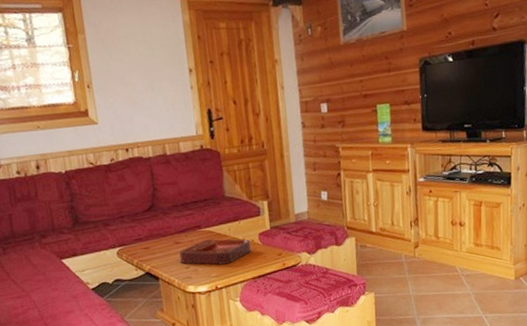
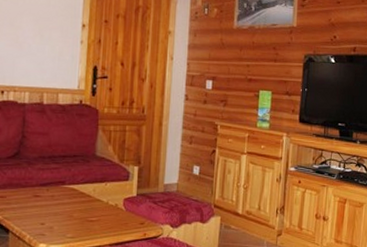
decorative tray: present [178,238,252,265] -> none [35,197,115,226]

